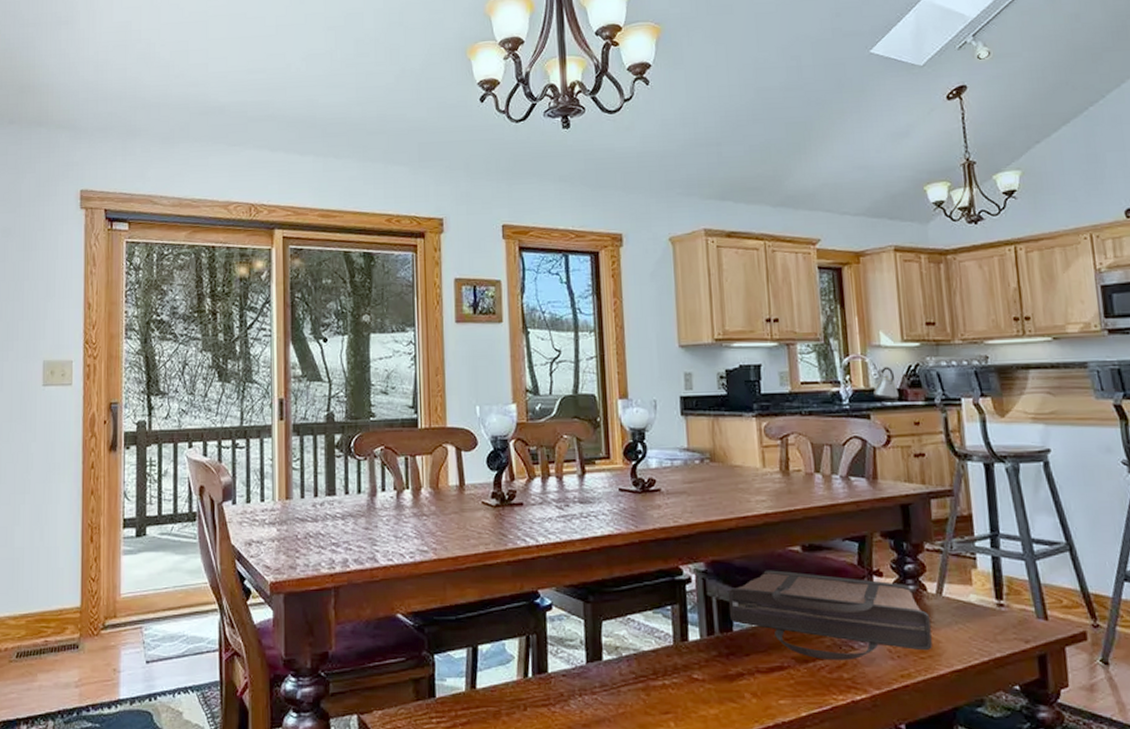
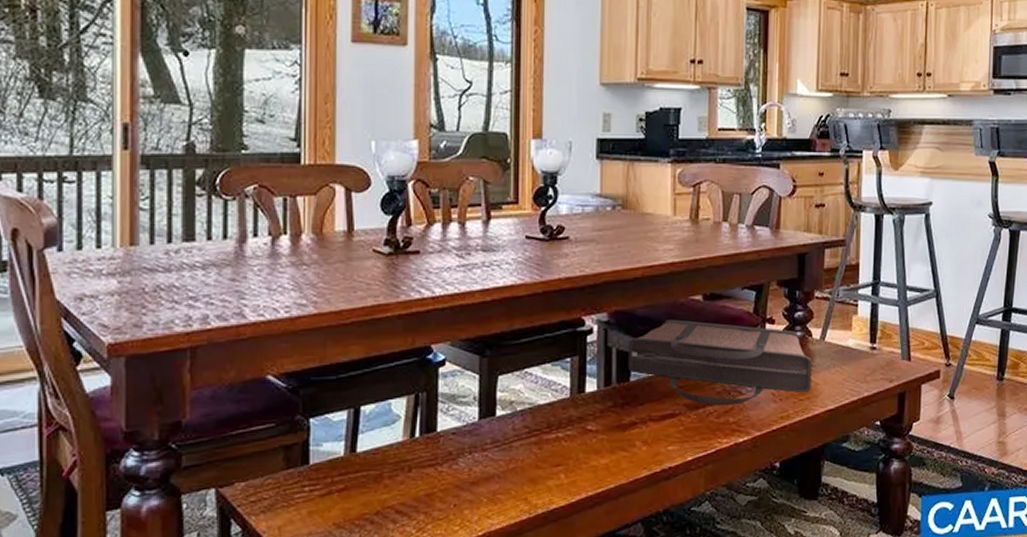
kettle: present [872,366,900,403] -> none [784,116,809,152]

